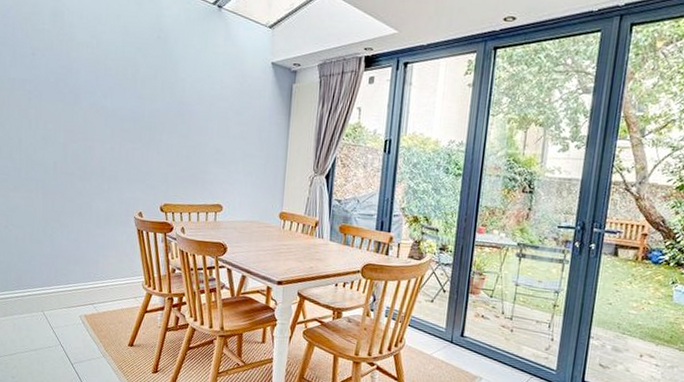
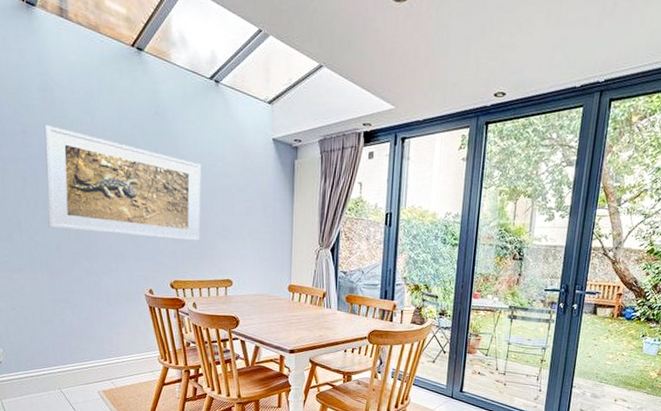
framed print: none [47,48,199,165] -> present [44,125,201,241]

